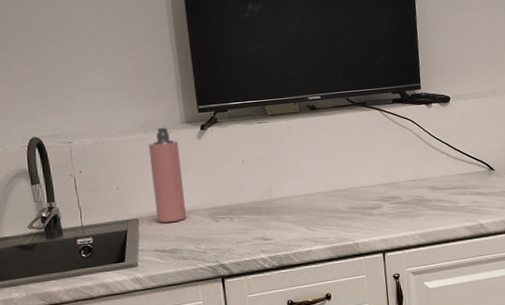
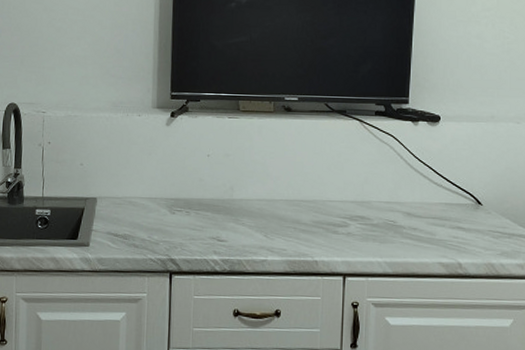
spray bottle: present [148,127,186,223] -> none [114,109,147,207]

